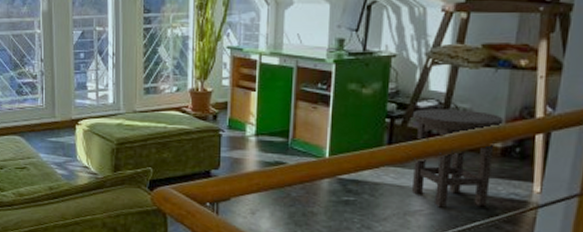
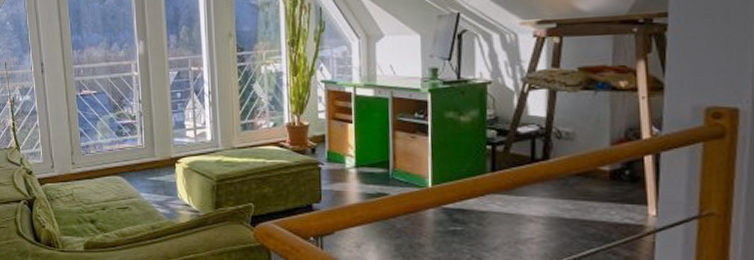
stool: present [411,109,503,208] -> none [513,133,609,235]

